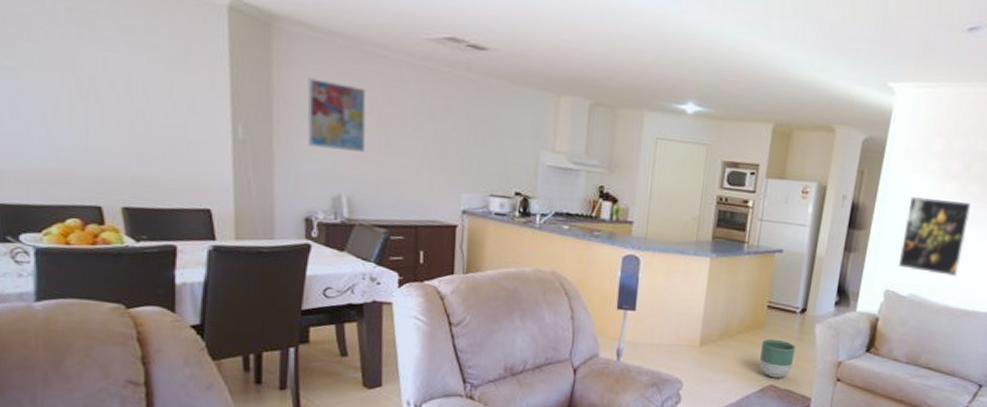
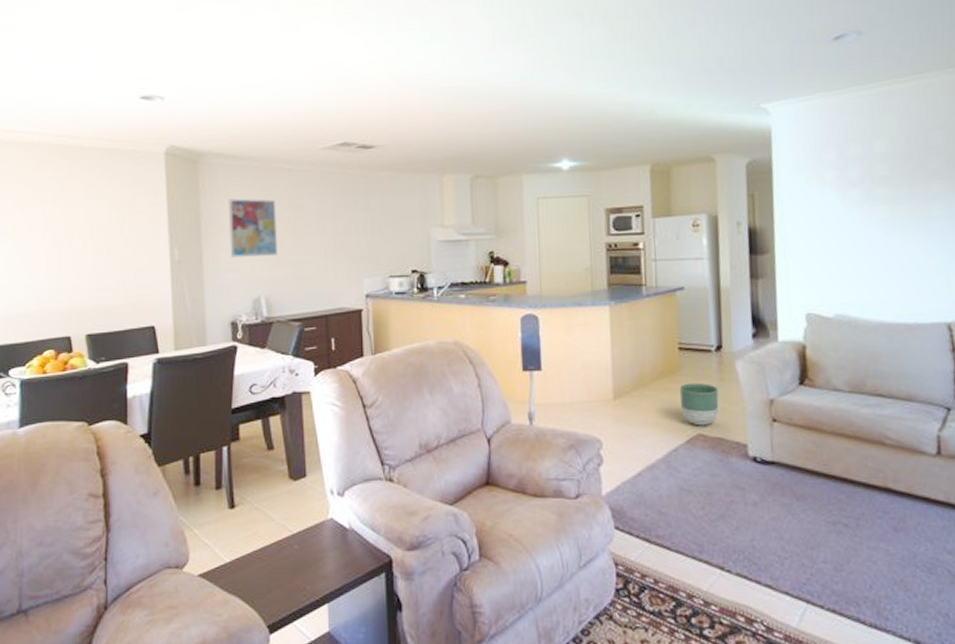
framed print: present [898,197,972,276] -> none [811,207,887,289]

